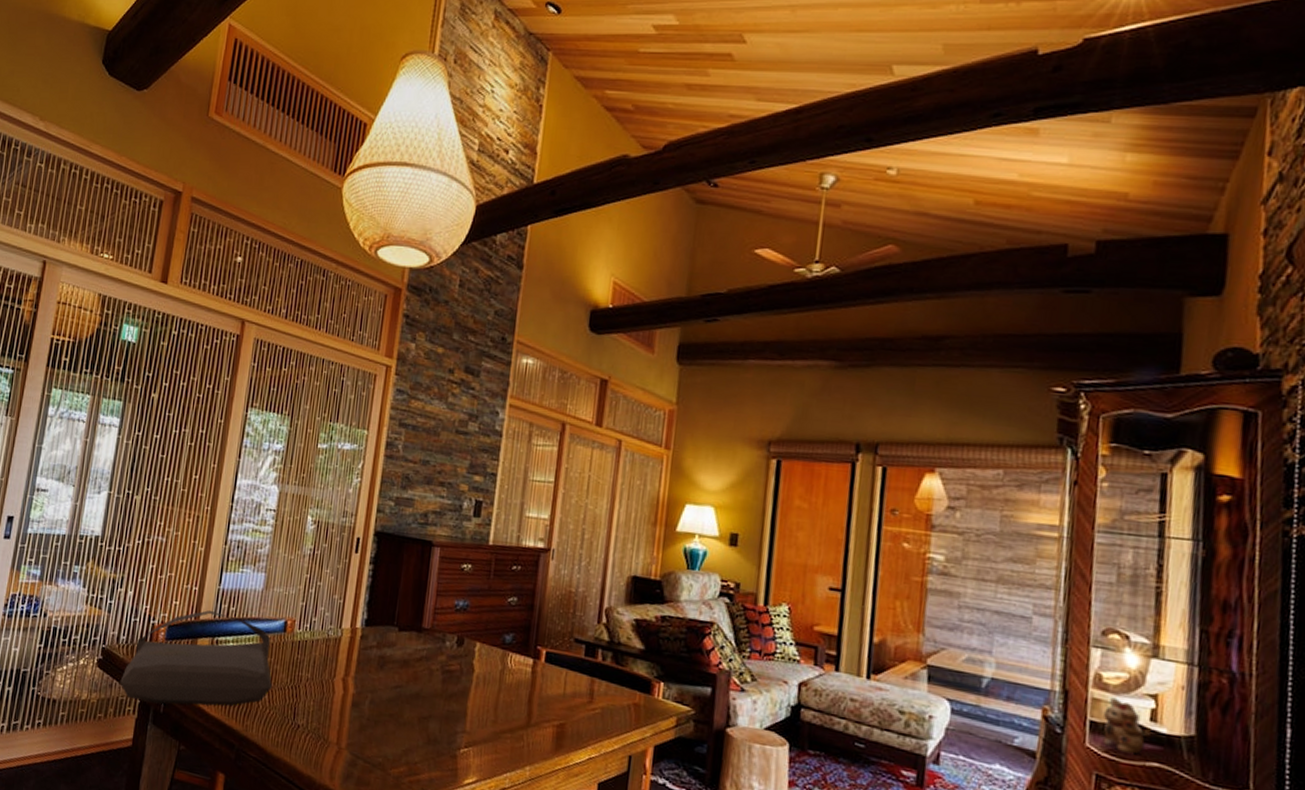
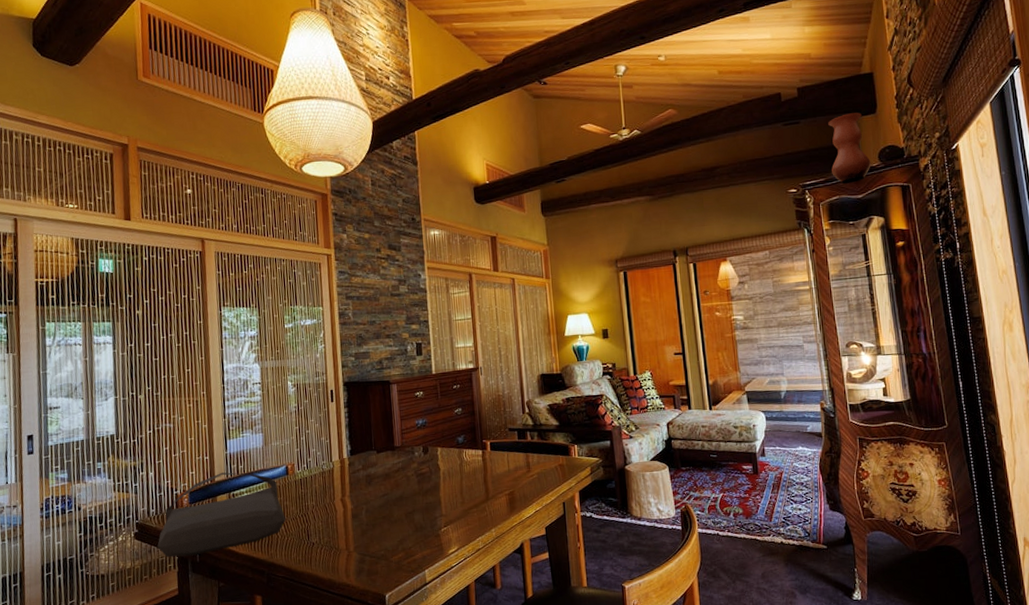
decorative figurine: present [1102,697,1145,755] -> none [857,386,883,420]
vase: none [1129,289,1199,395] -> present [828,112,871,185]

